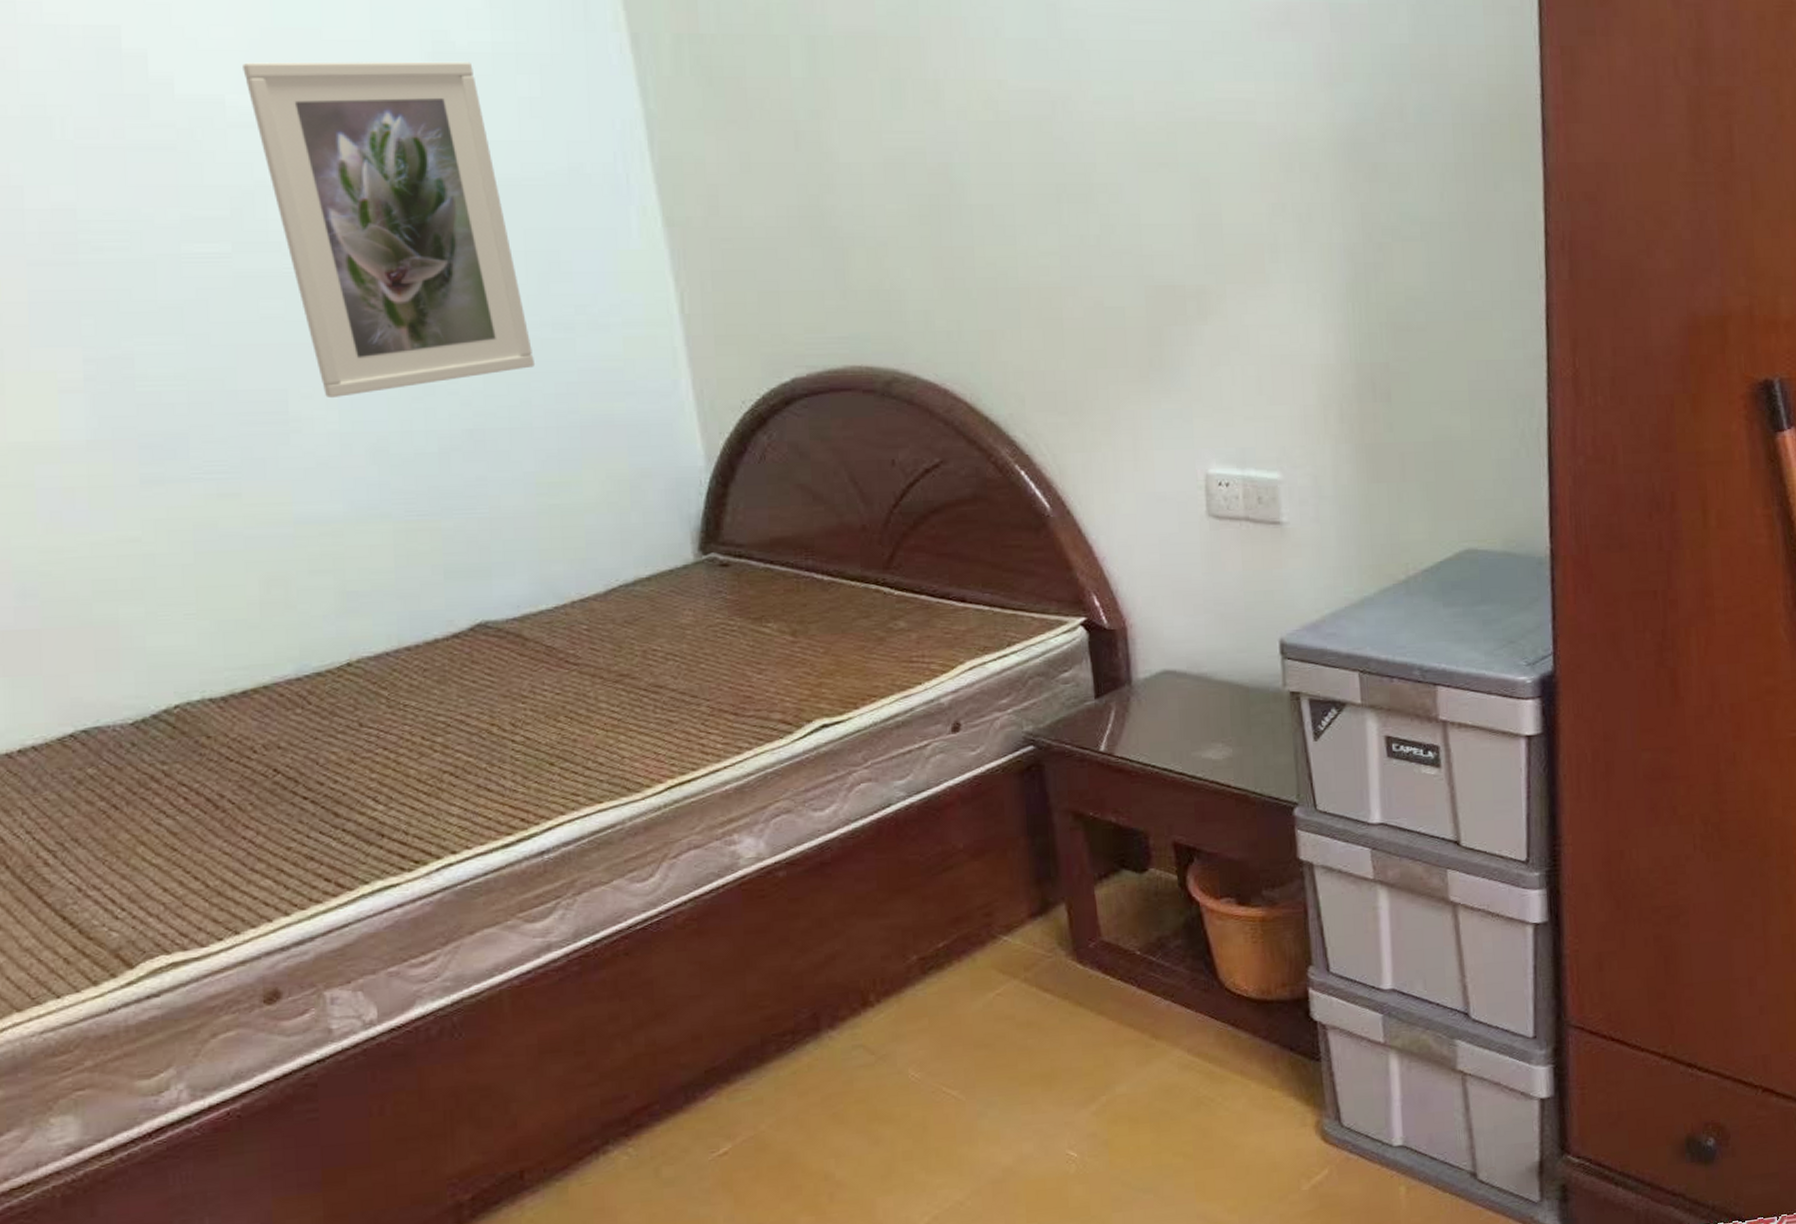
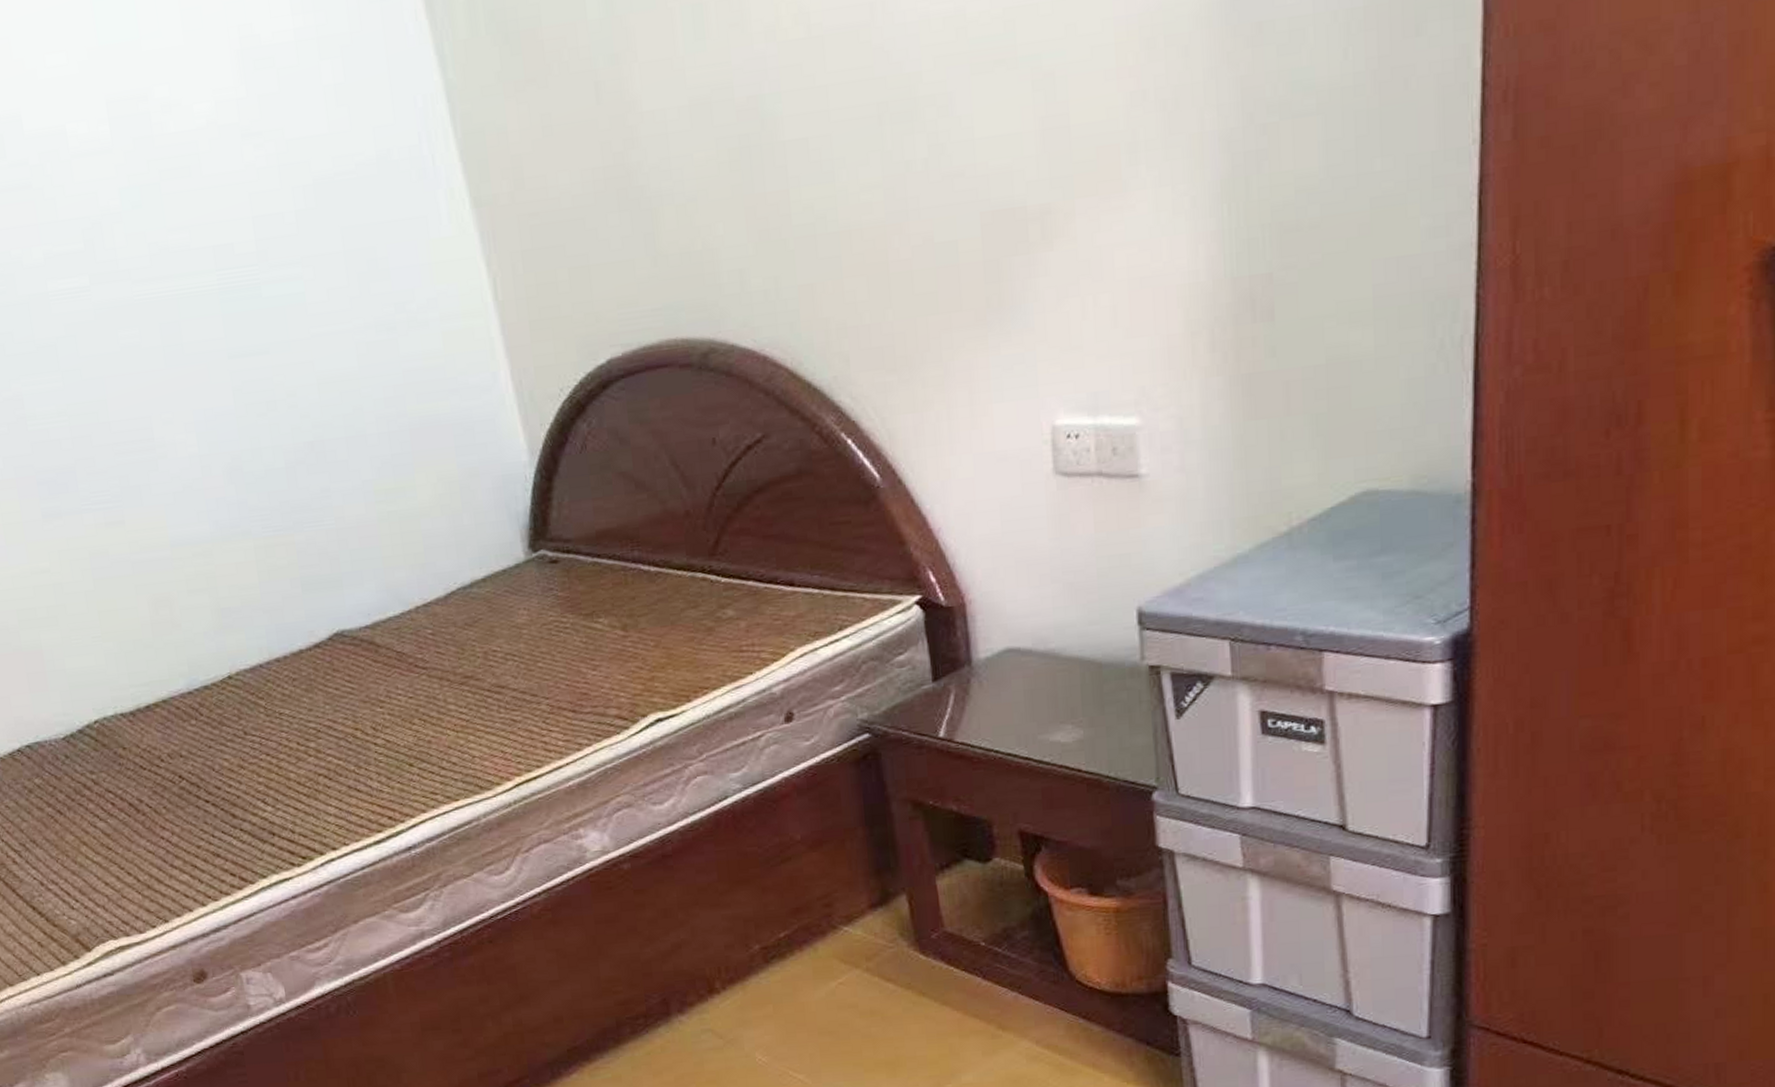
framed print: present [243,61,536,399] -> none [77,54,364,422]

